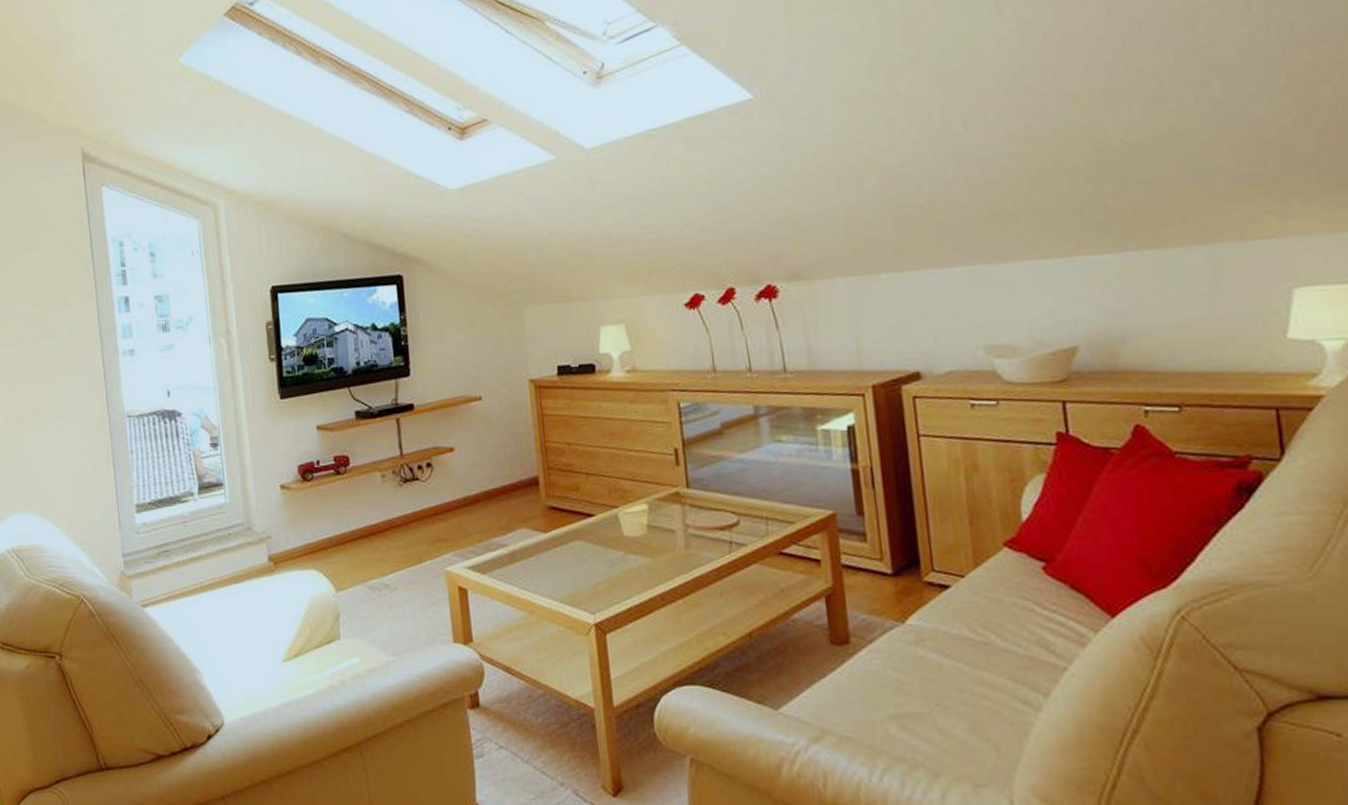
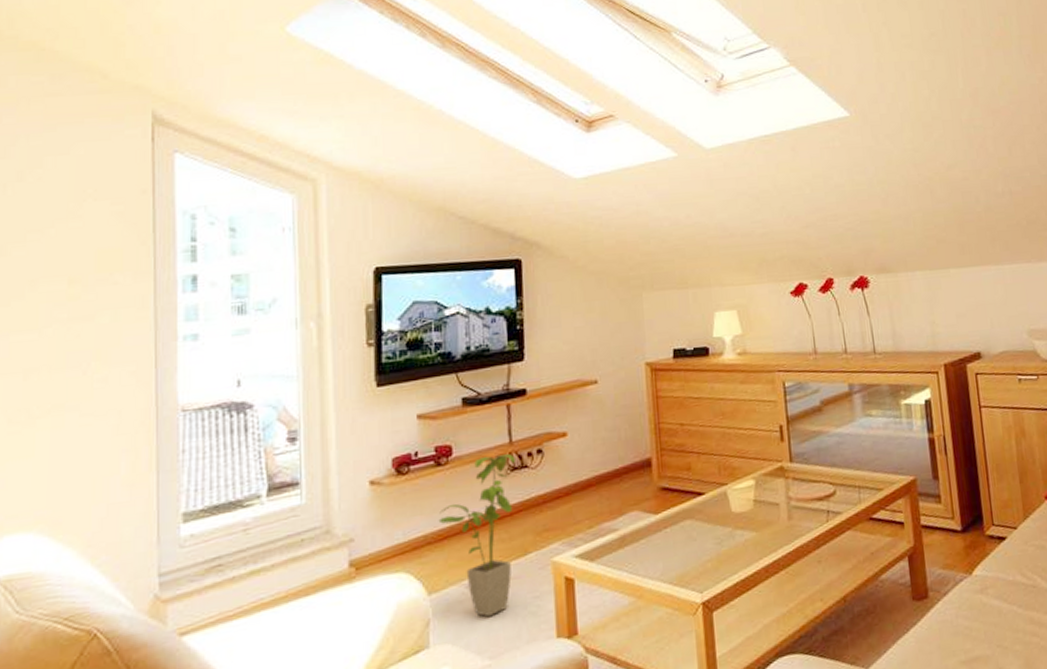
house plant: none [341,466,409,616] -> present [438,454,515,617]

